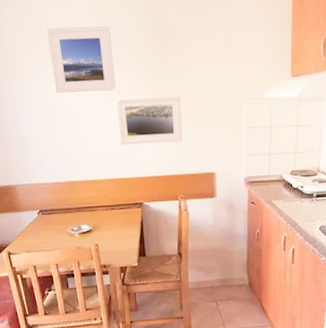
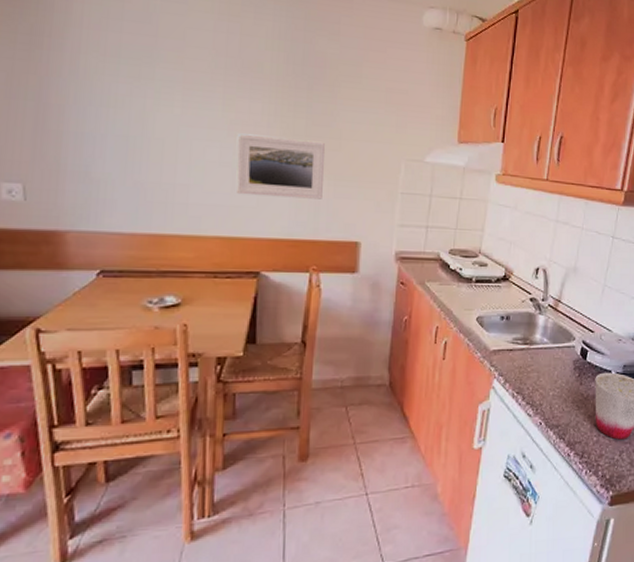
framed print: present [46,25,116,93] -> none [148,26,241,123]

